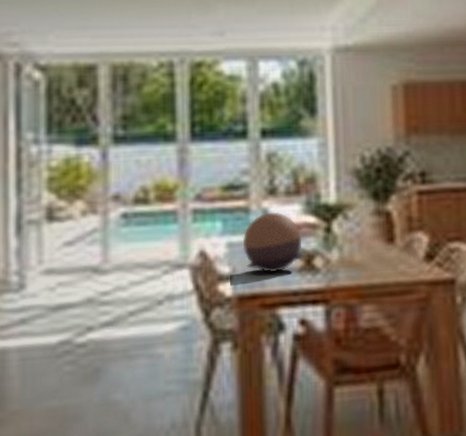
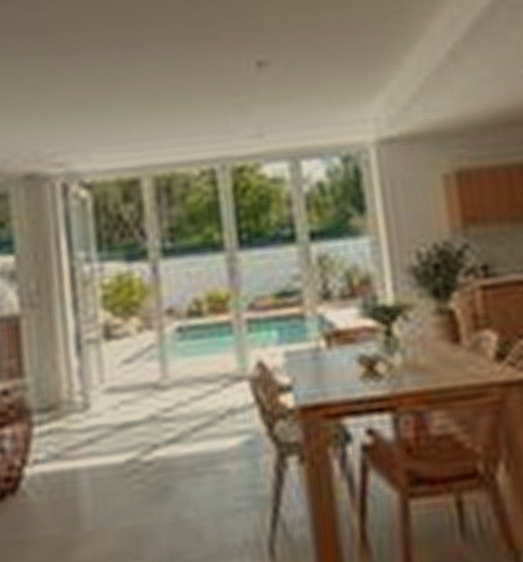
decorative bowl: present [242,211,304,273] -> none [299,316,365,382]

